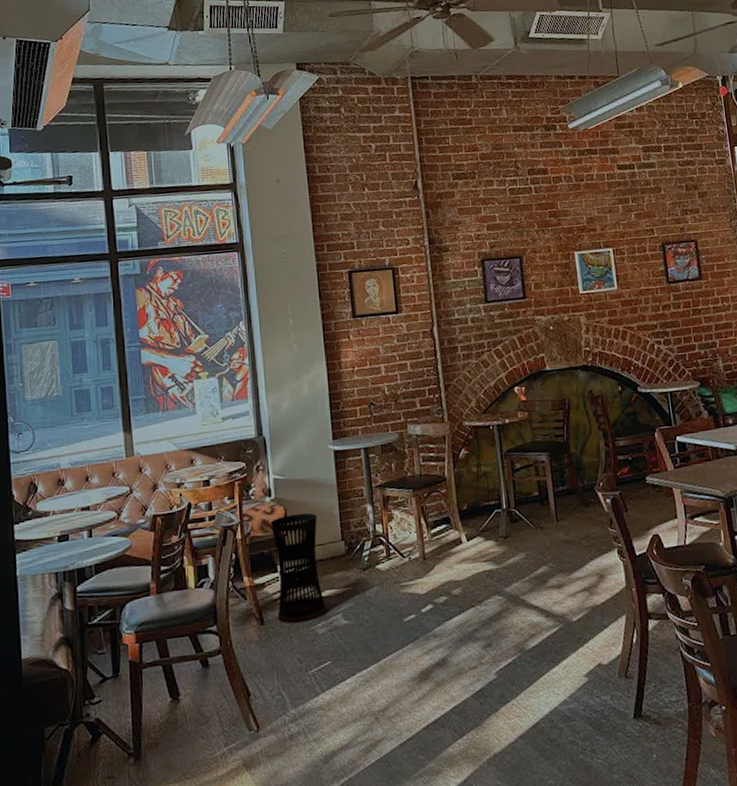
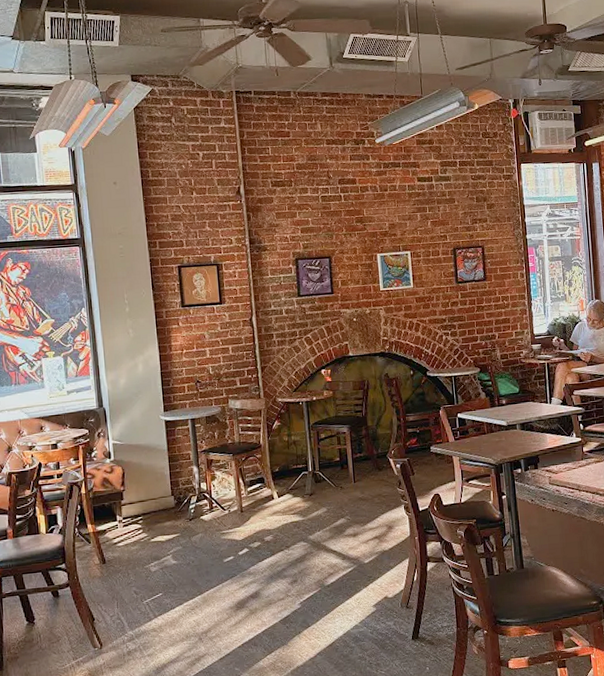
umbrella stand: present [270,513,326,623] -> none [110,472,158,562]

